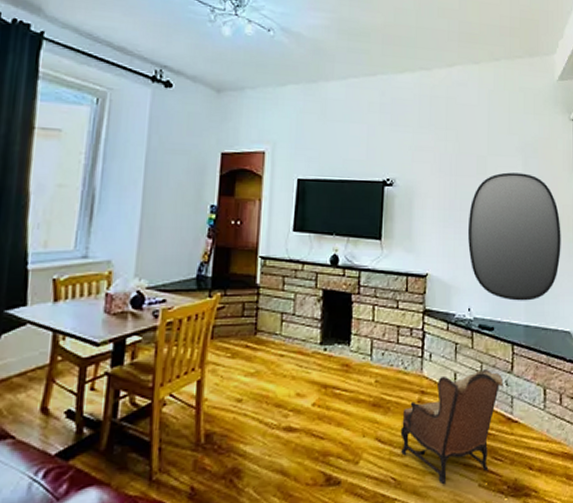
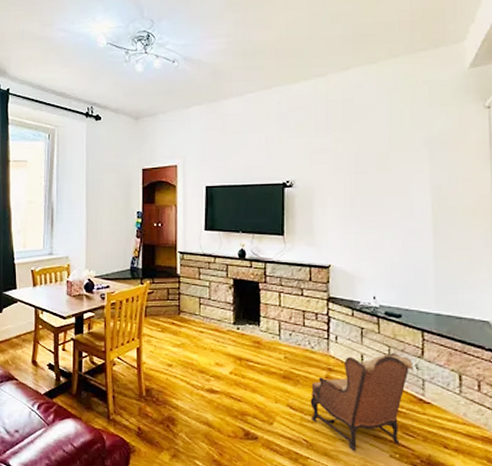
home mirror: present [467,172,561,301] -> none [370,166,477,291]

